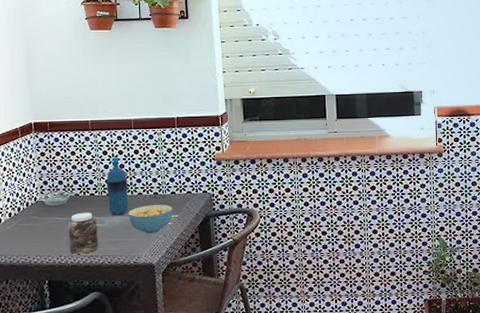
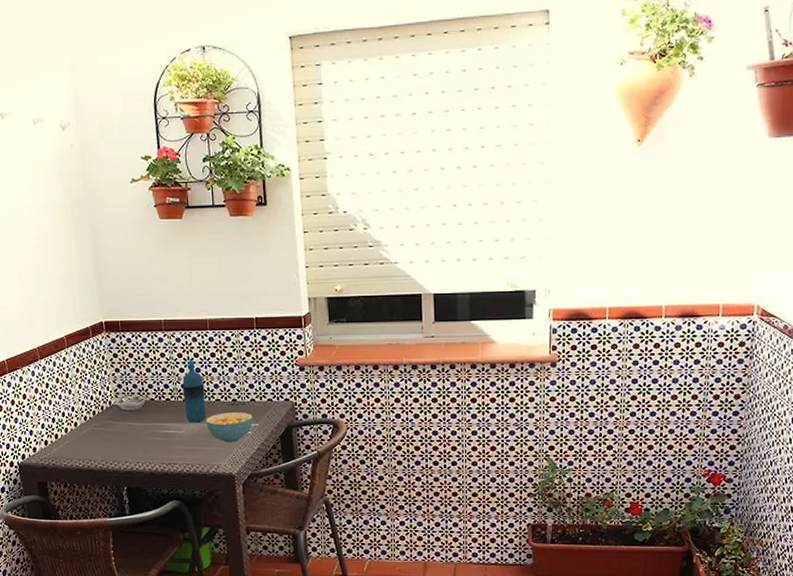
jar: present [67,212,99,254] -> none [143,418,177,461]

